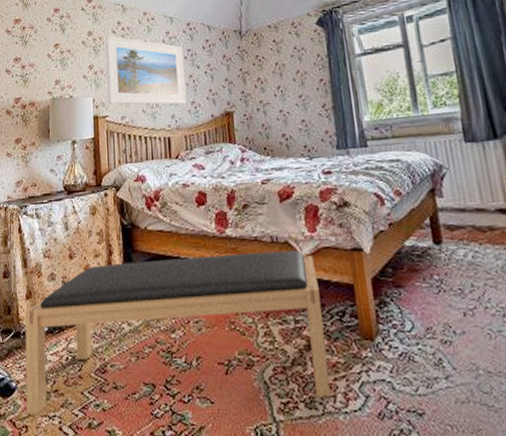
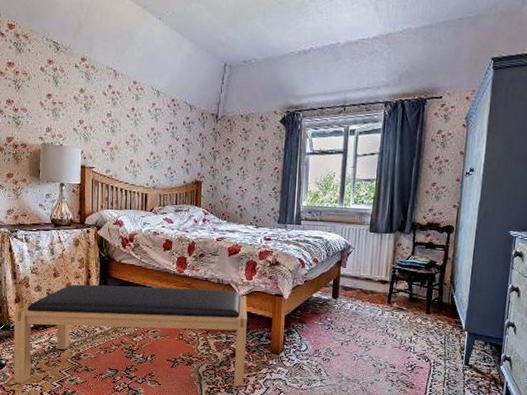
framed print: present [105,35,187,105] -> none [96,96,166,168]

